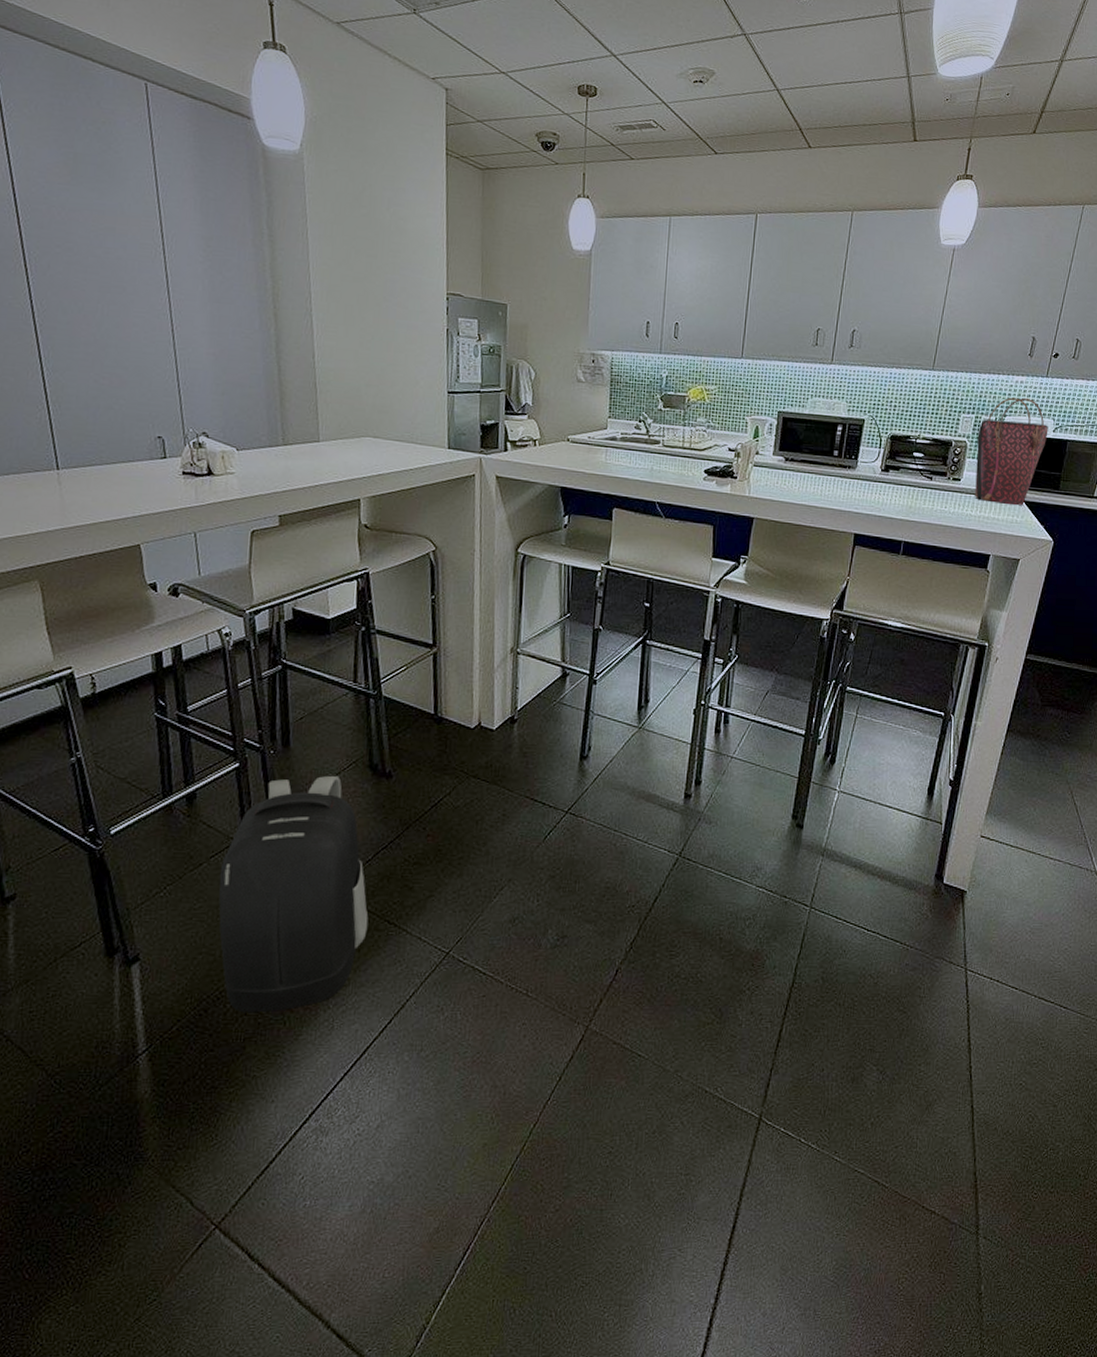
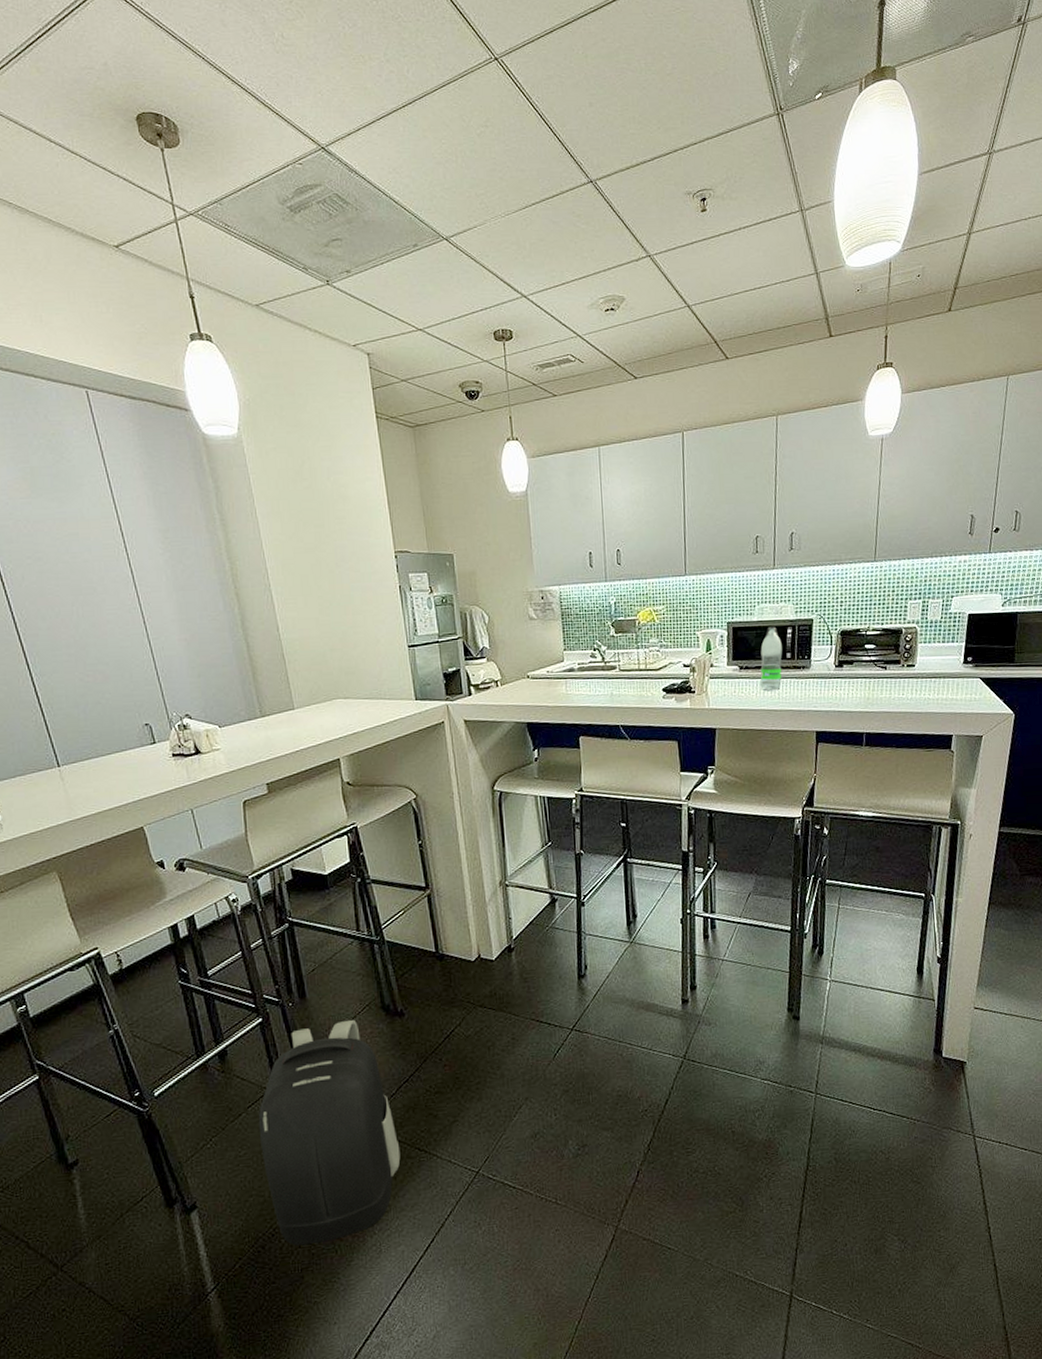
bottle: none [804,421,831,488] -> present [760,626,782,691]
handbag: present [975,397,1048,506] -> none [926,577,997,684]

